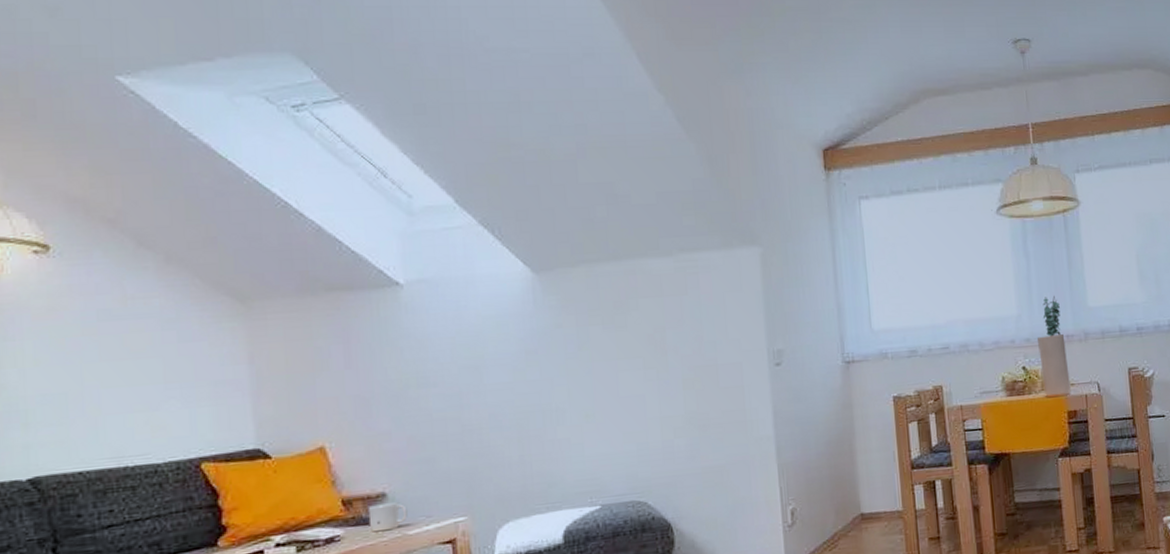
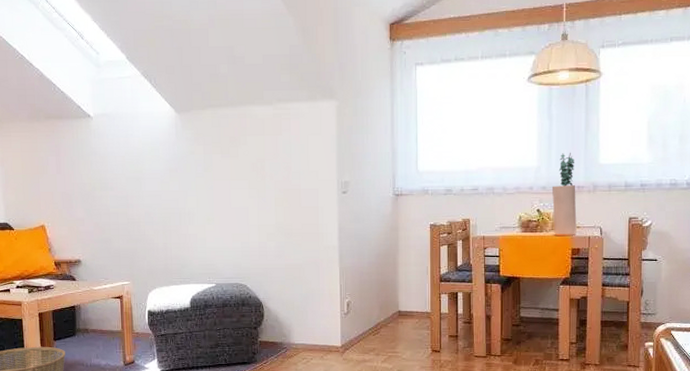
mug: present [367,502,408,533] -> none [70,267,94,286]

